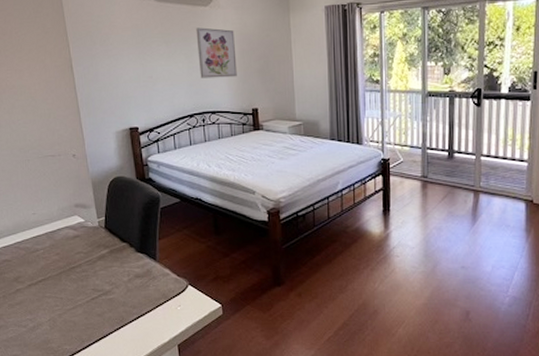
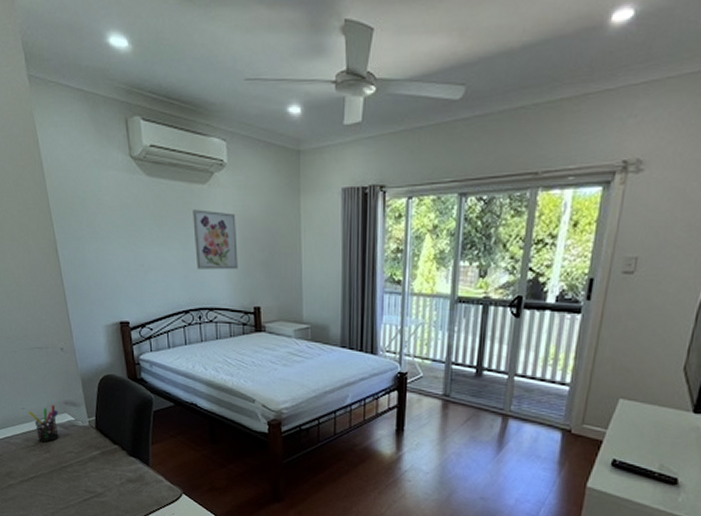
pen holder: none [39,208,69,245] -> present [28,404,59,443]

